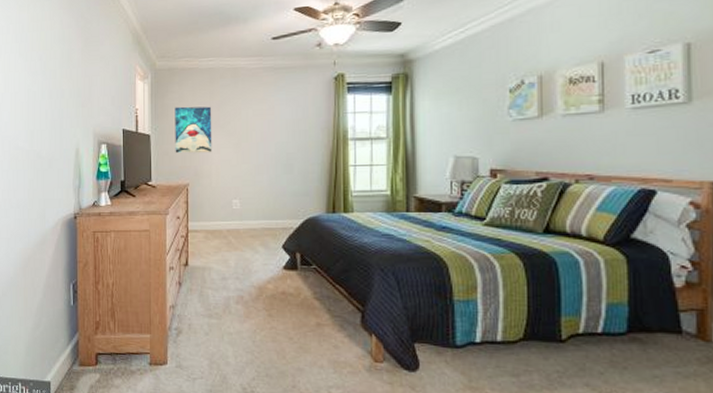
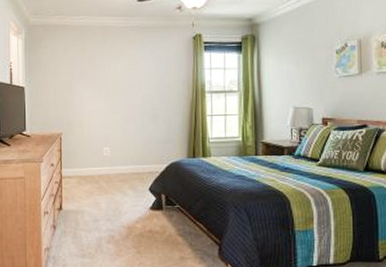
wall art: present [175,106,212,153] -> none [48,61,84,105]

